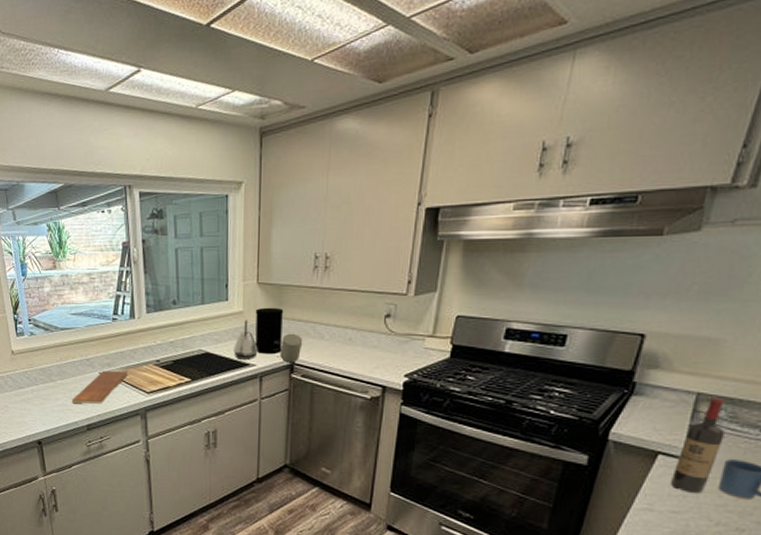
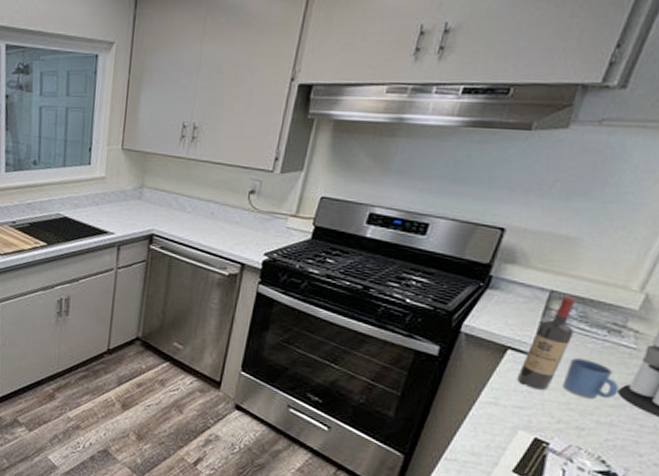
kettle: present [233,319,258,360] -> none [92,185,118,227]
canister: present [255,307,284,355] -> none [115,174,147,224]
canister: present [273,333,303,363] -> none [133,203,165,234]

